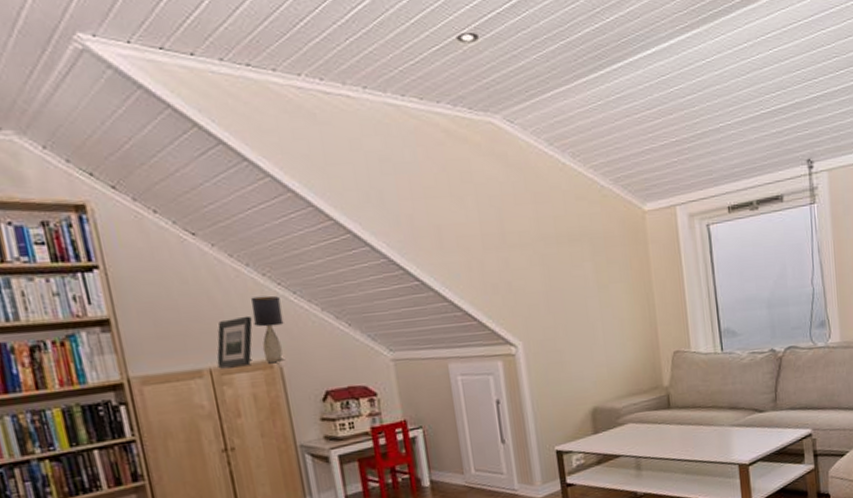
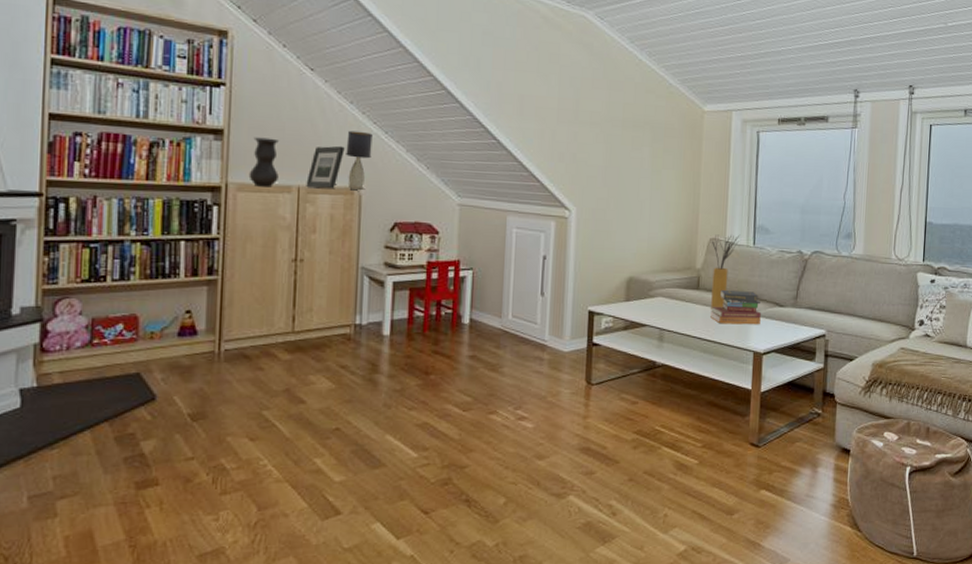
vase: none [145,319,185,378] -> present [248,137,279,189]
vase: none [676,342,706,428] -> present [711,234,740,310]
books: none [686,401,741,441] -> present [710,289,761,325]

